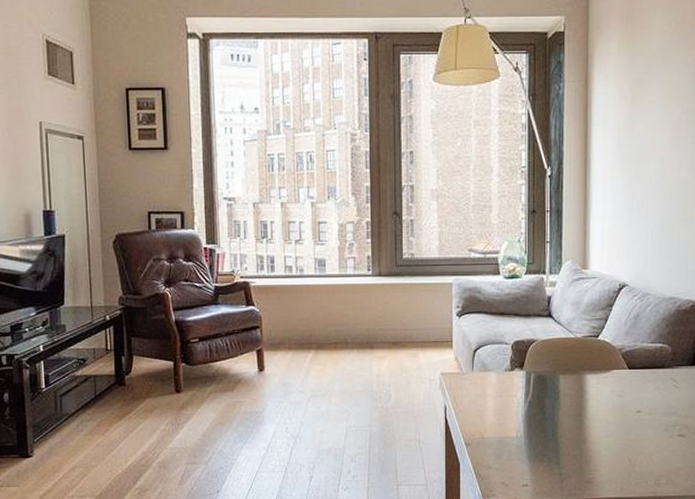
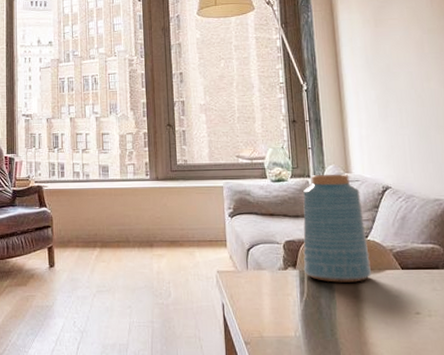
vase: none [530,270,598,383] -> present [303,174,371,283]

